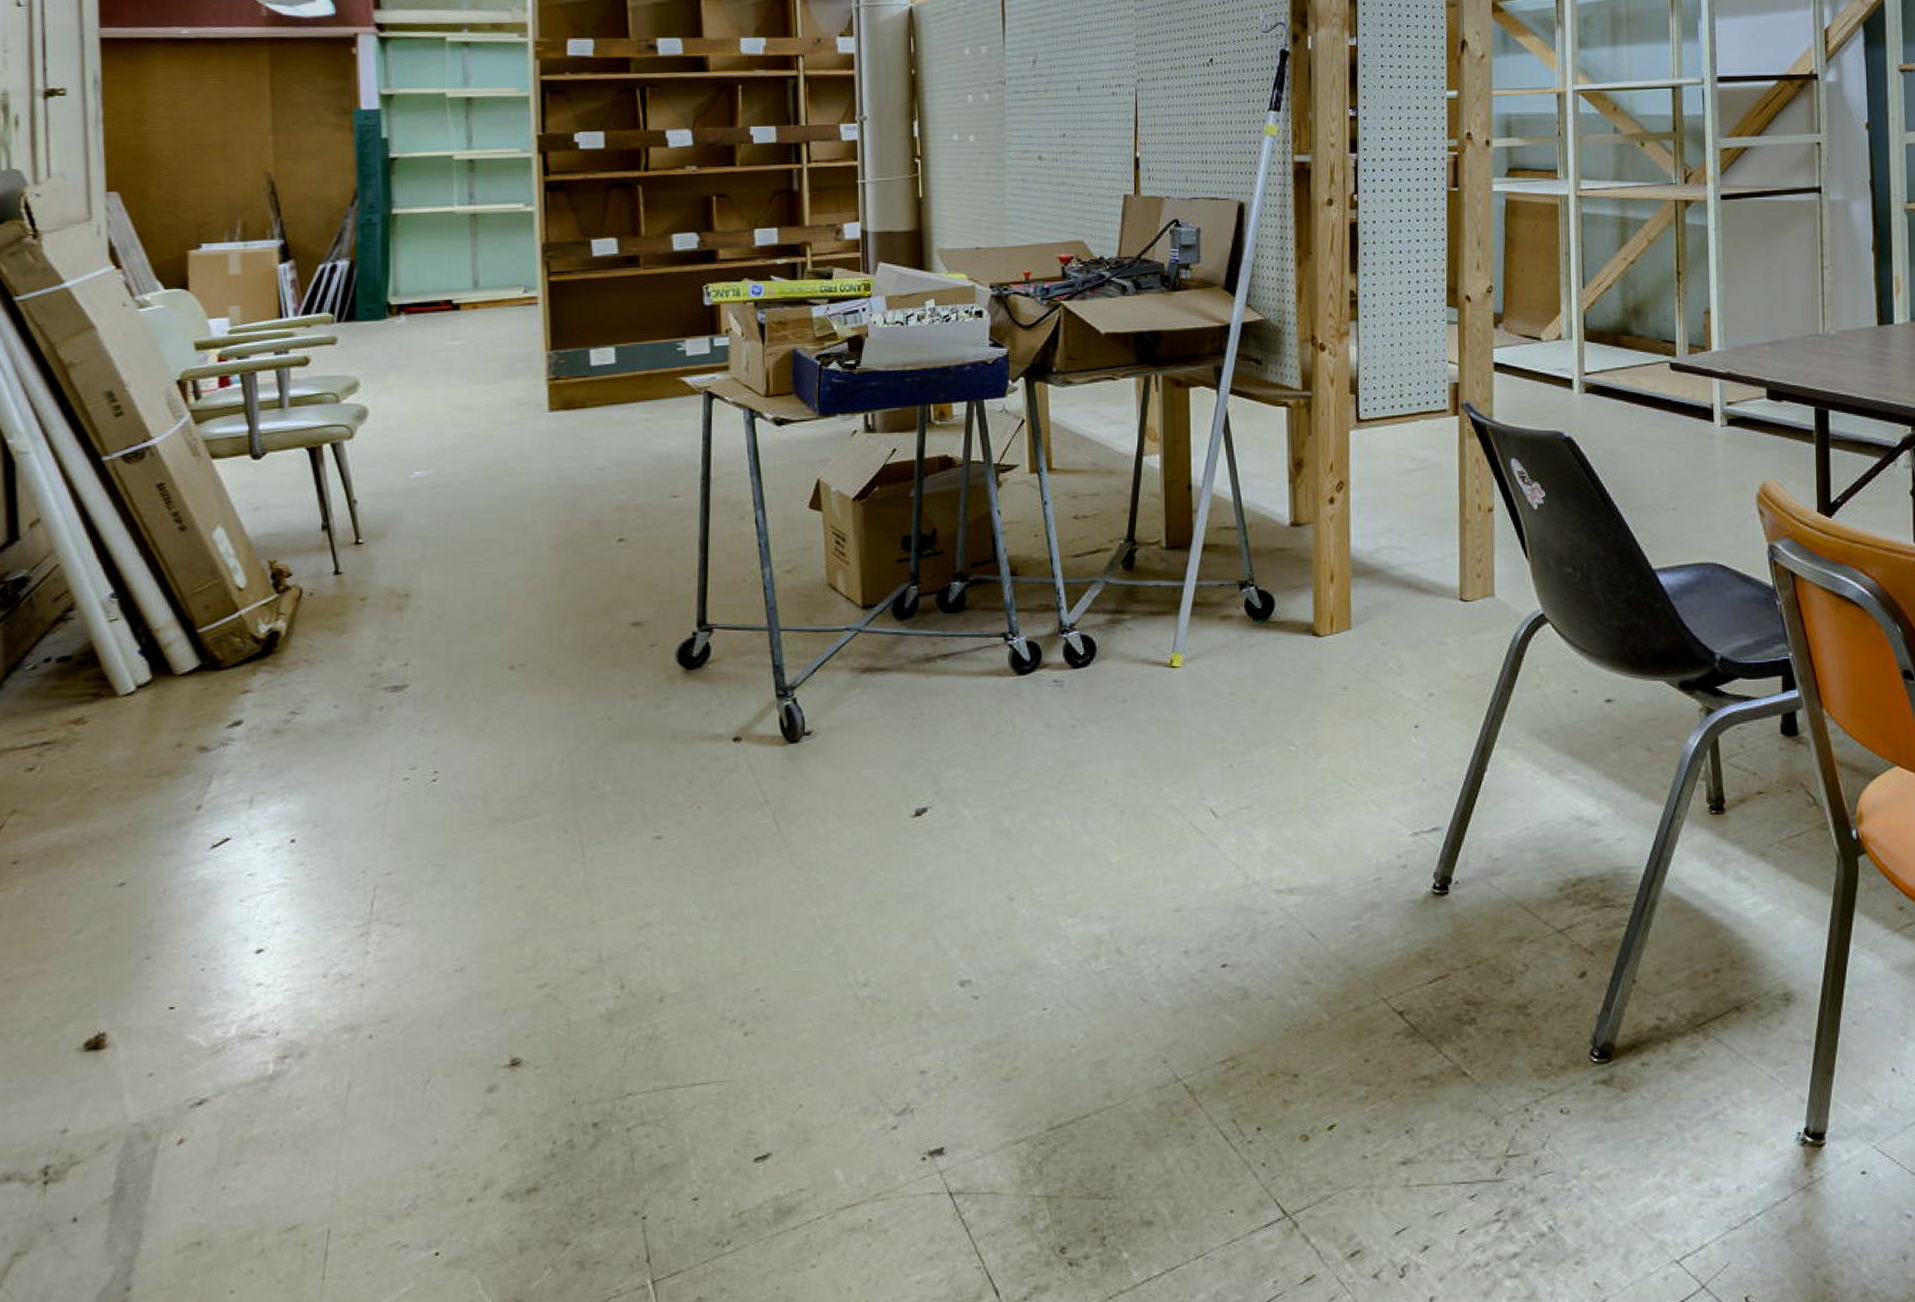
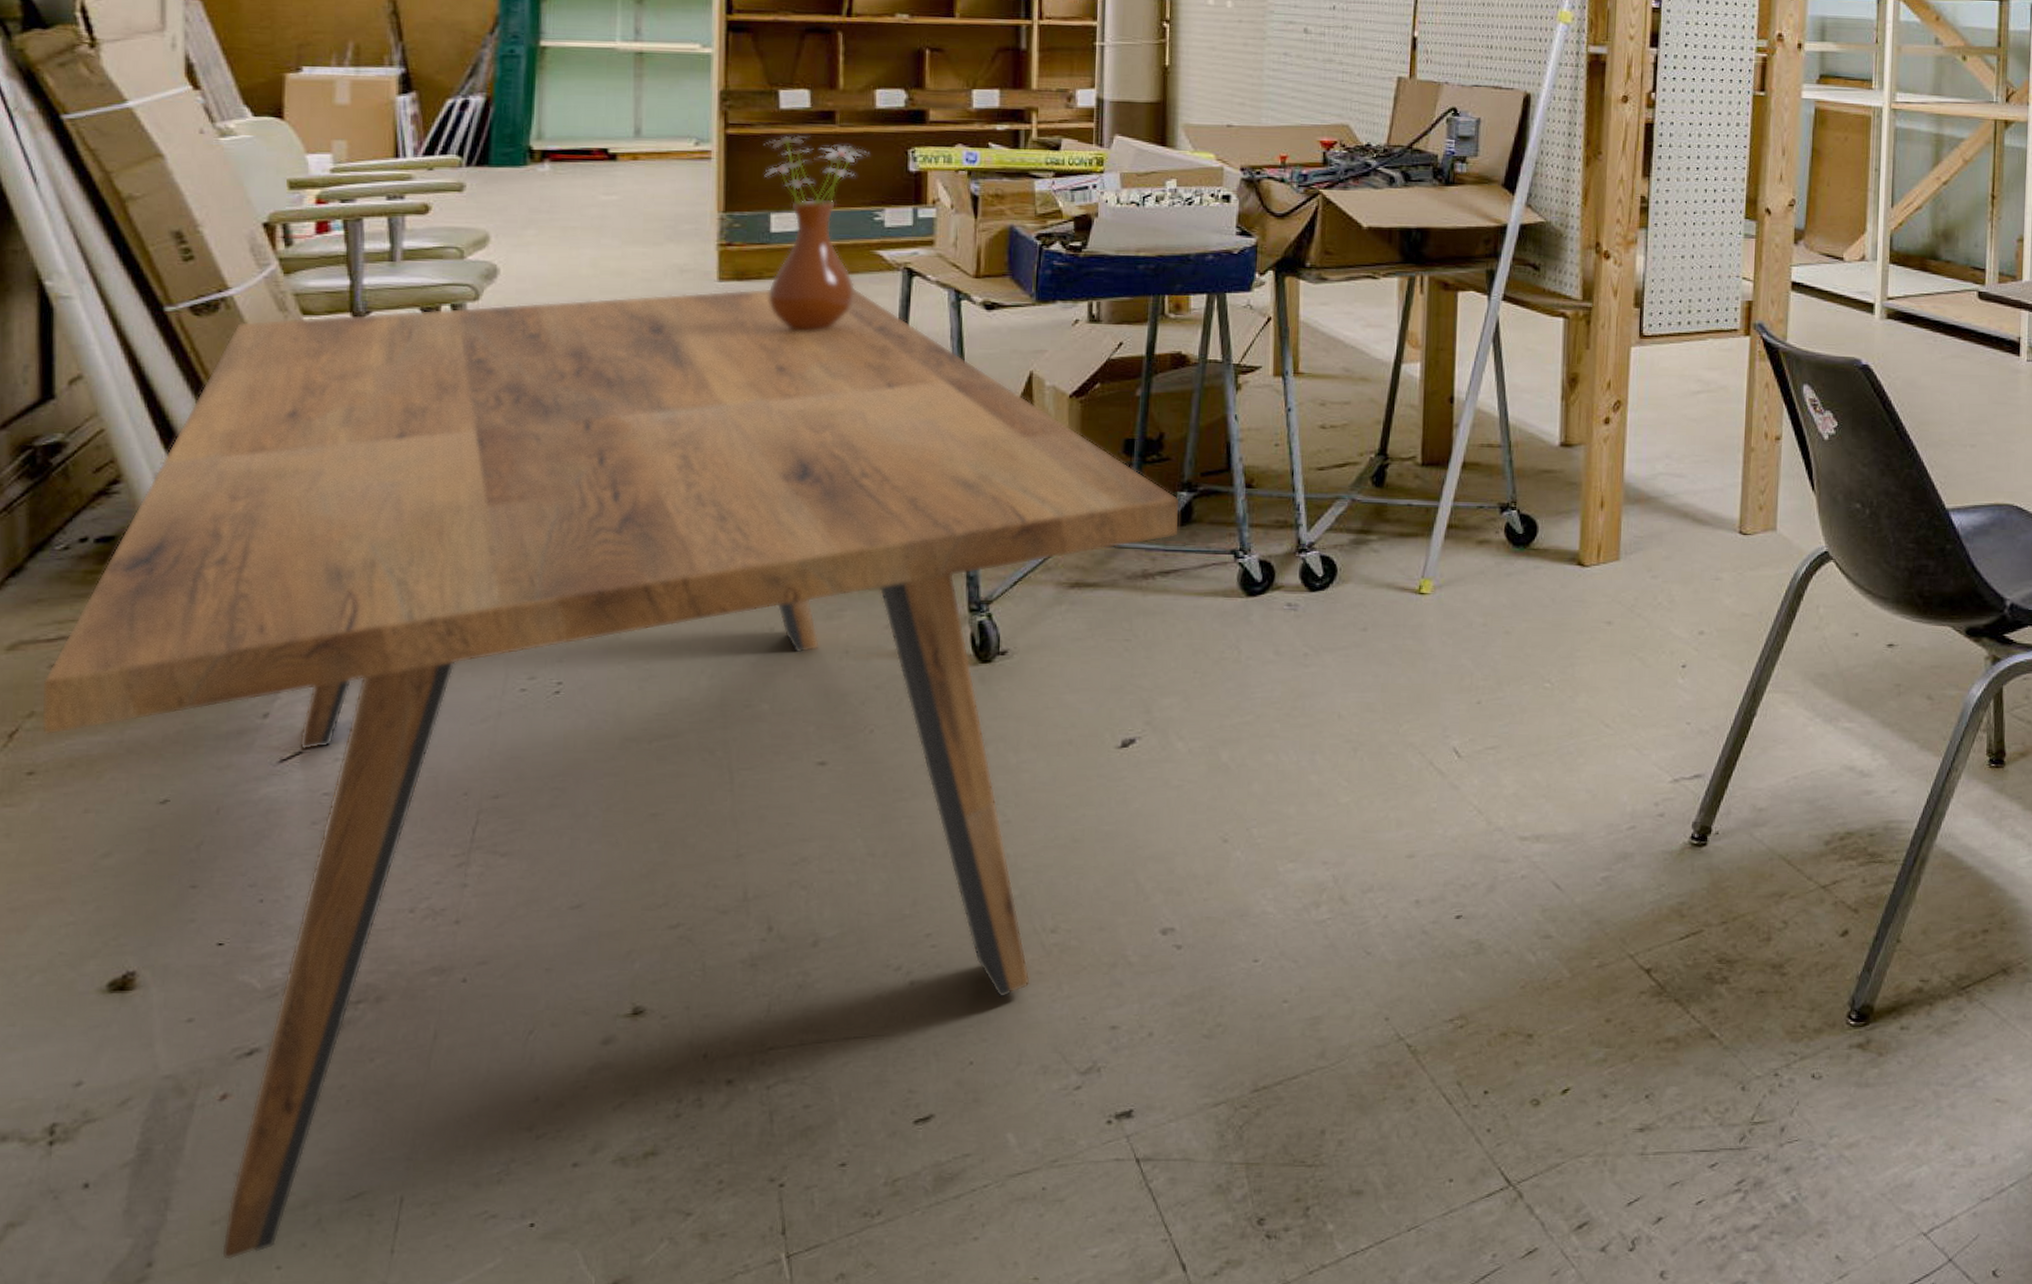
dining table: none [20,411,955,1285] -> present [41,287,1180,1260]
vase: none [580,278,671,452] -> present [762,134,871,331]

